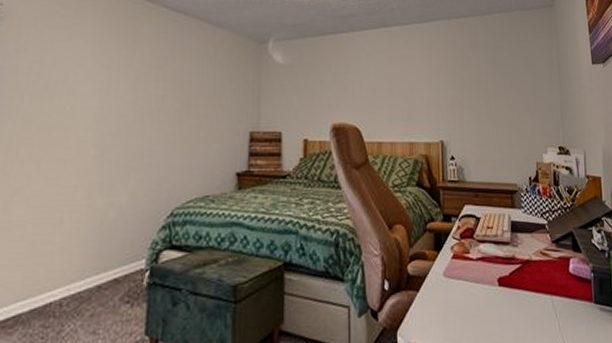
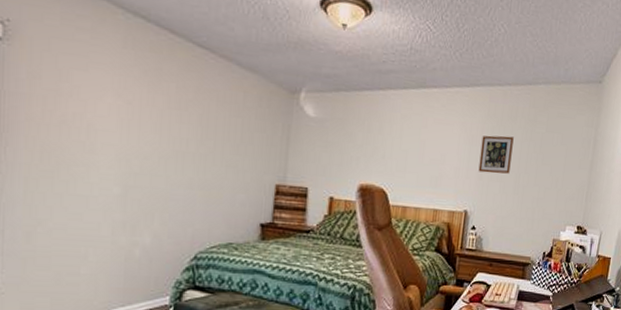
picture frame: none [447,64,480,101] -> present [478,135,514,174]

